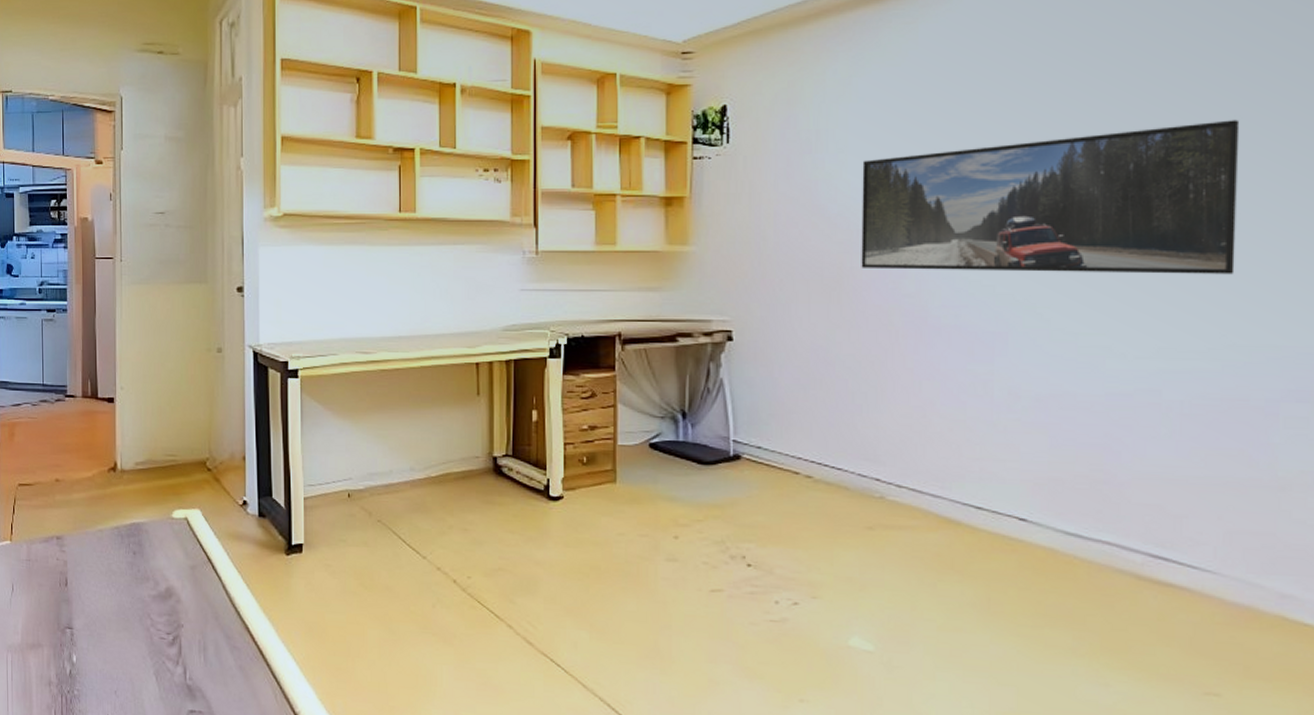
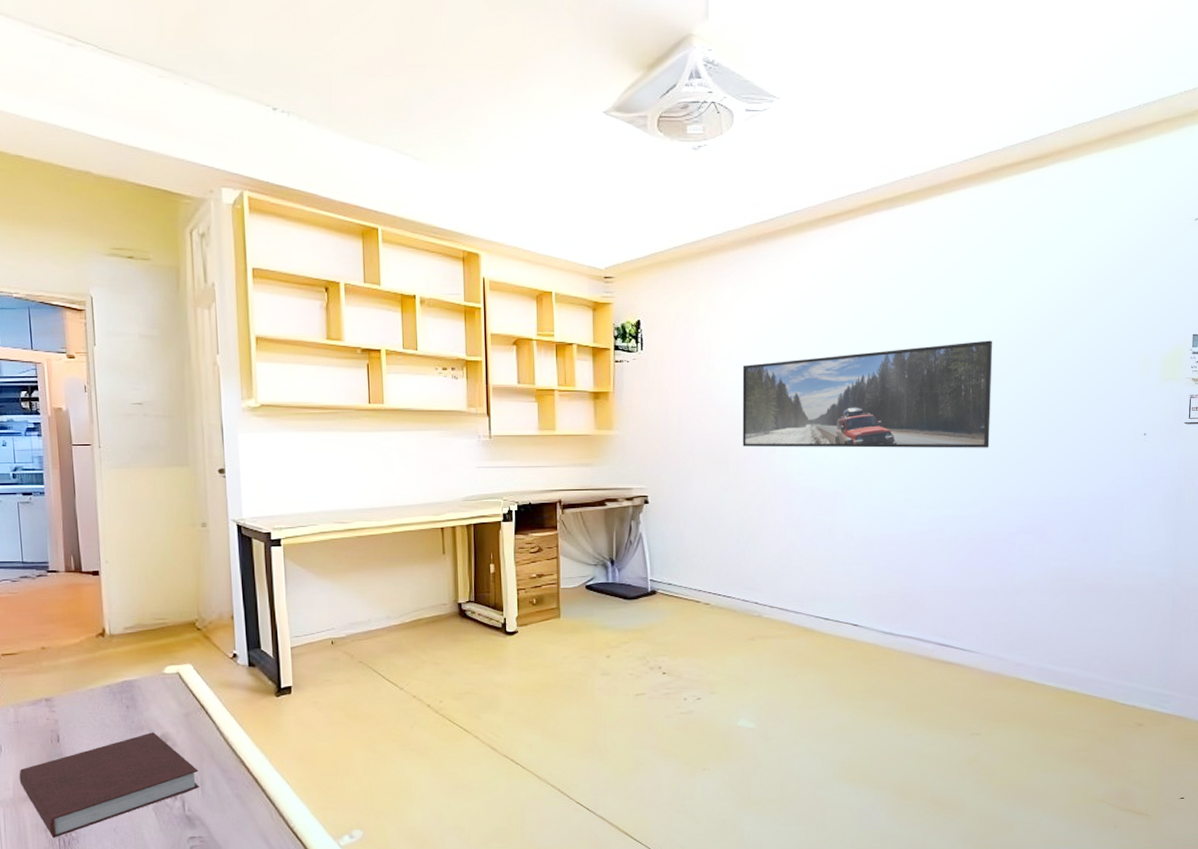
notebook: none [28,584,202,694] -> present [19,732,200,839]

